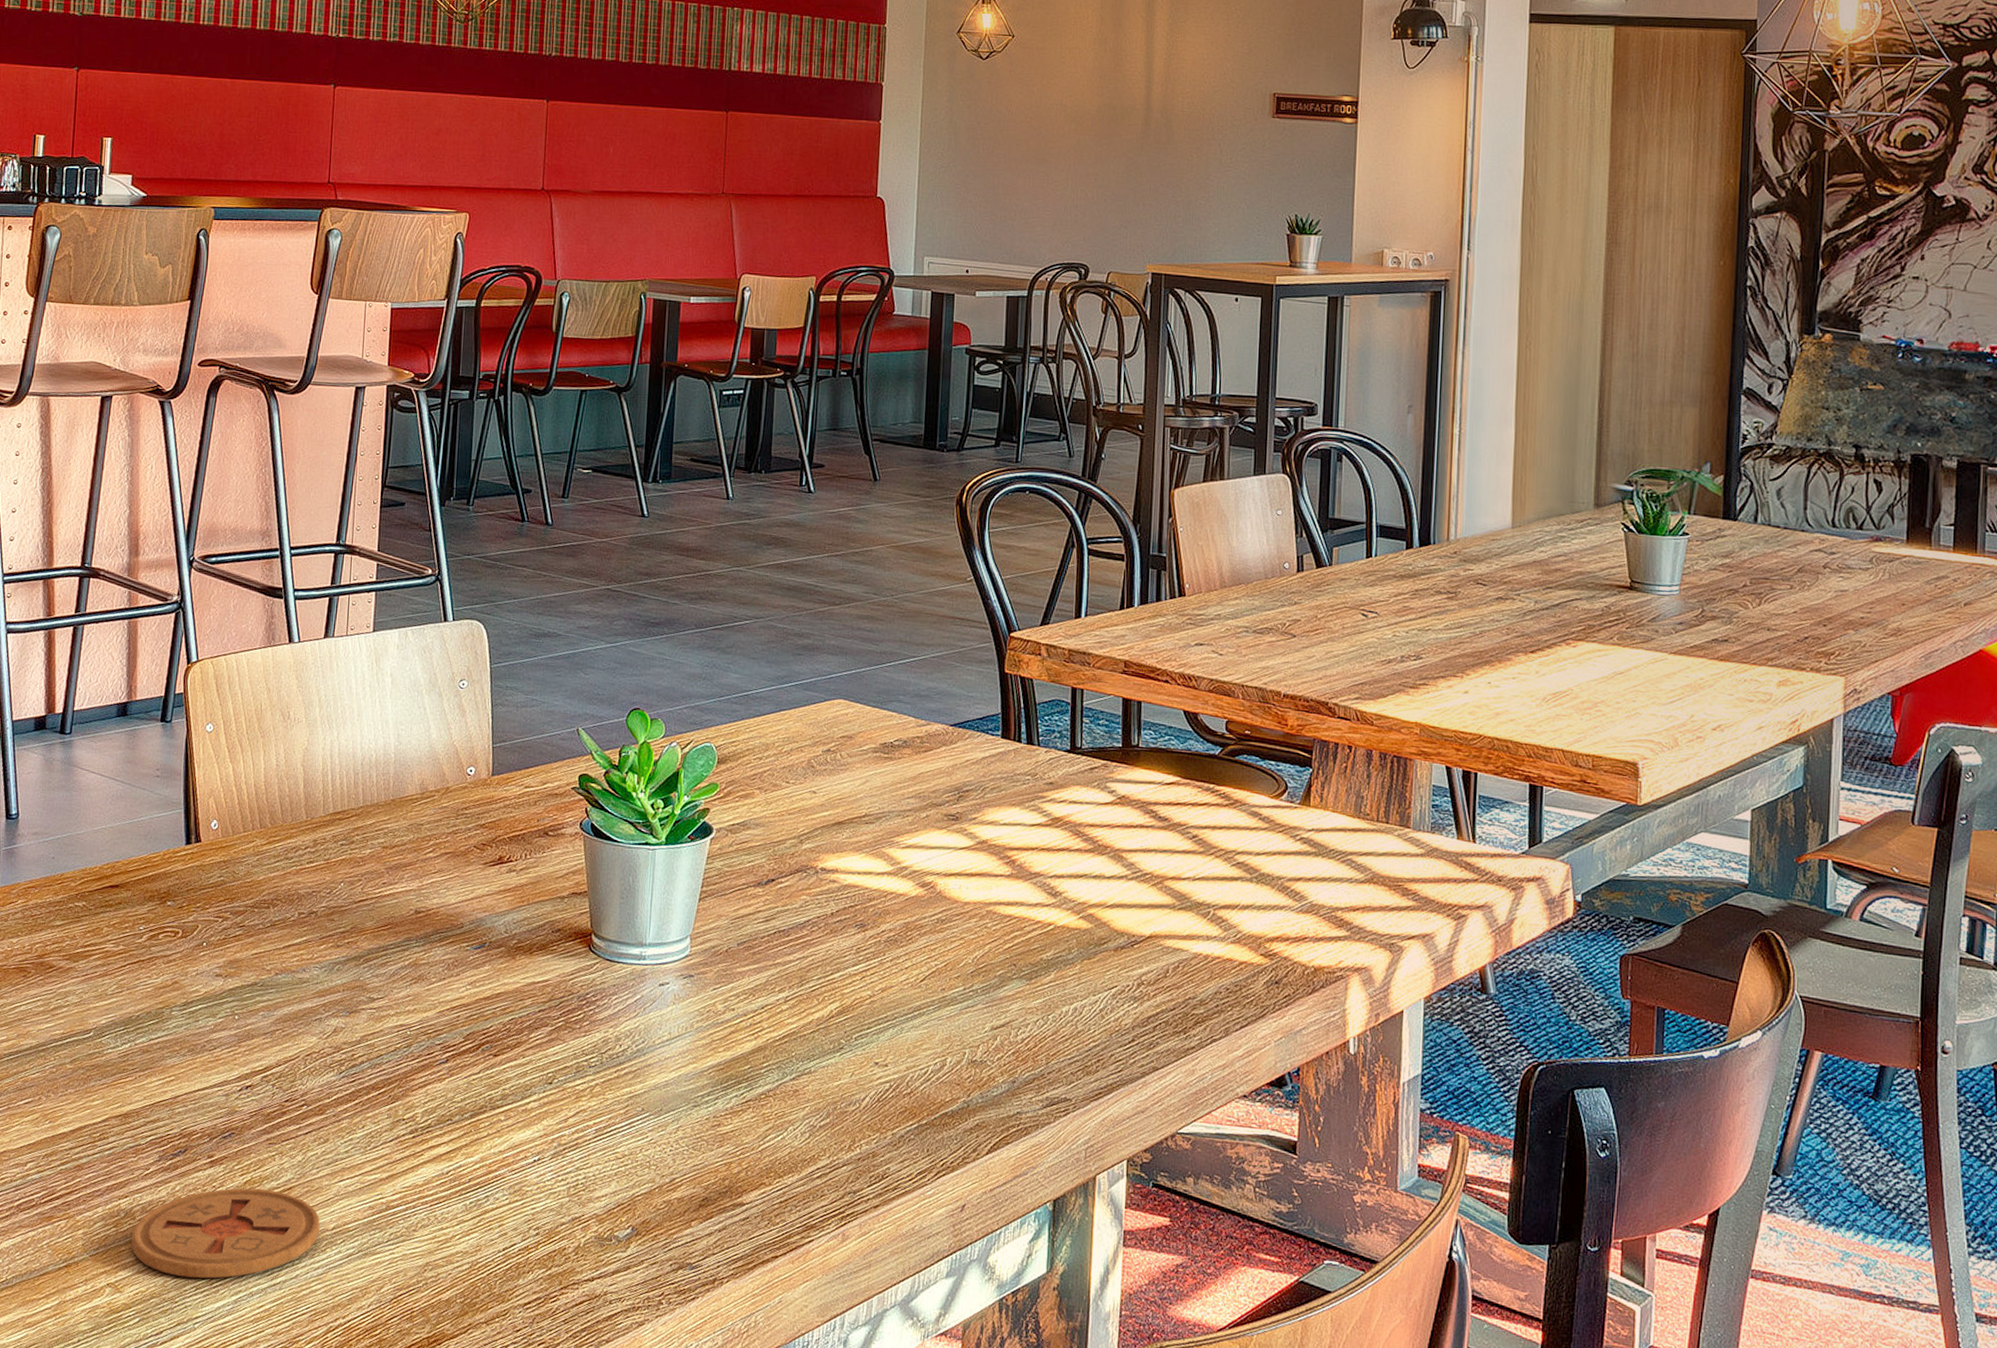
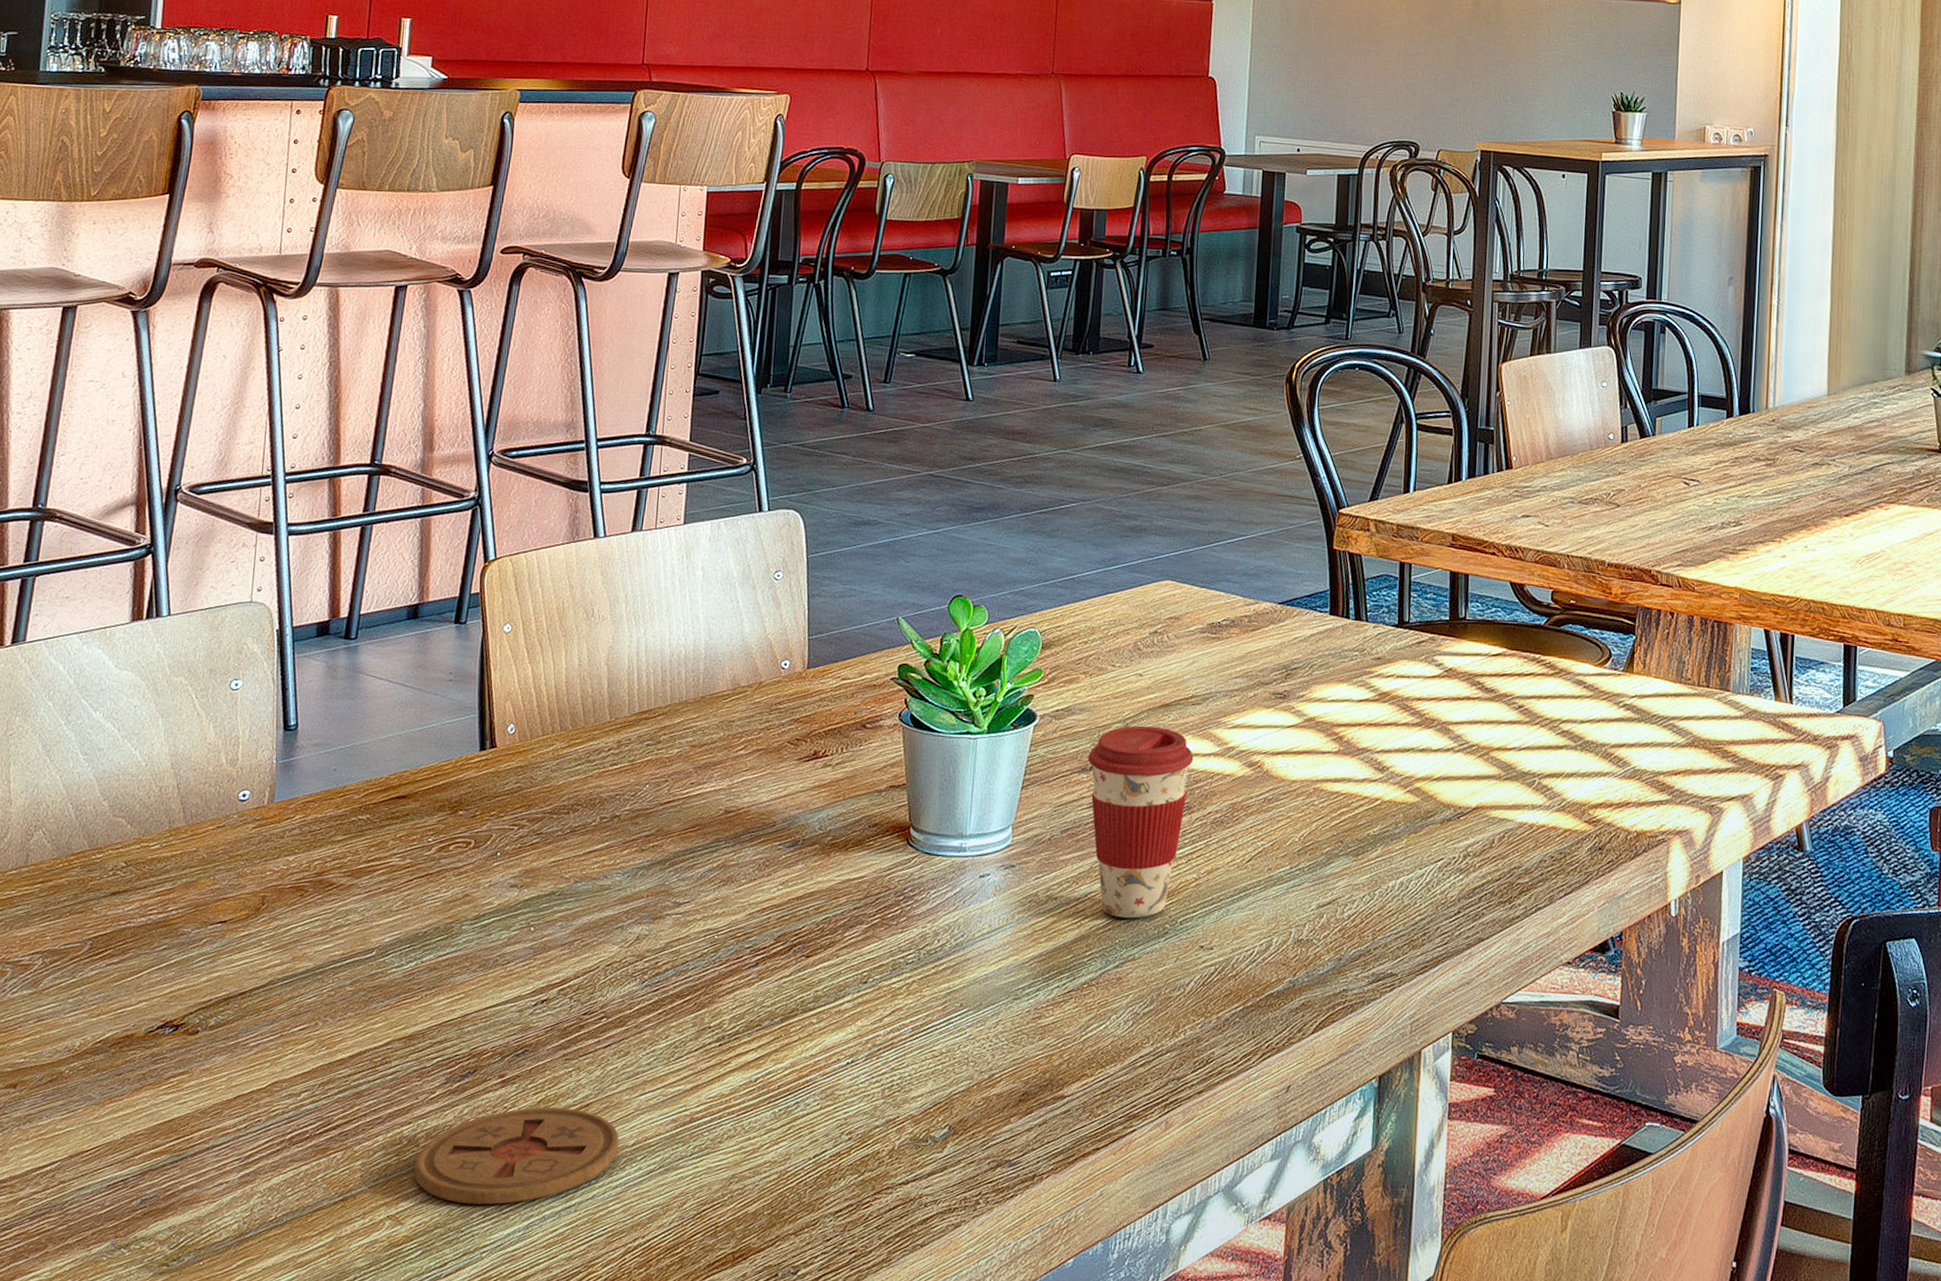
coffee cup: none [763,842,867,1033] -> present [1087,725,1194,919]

